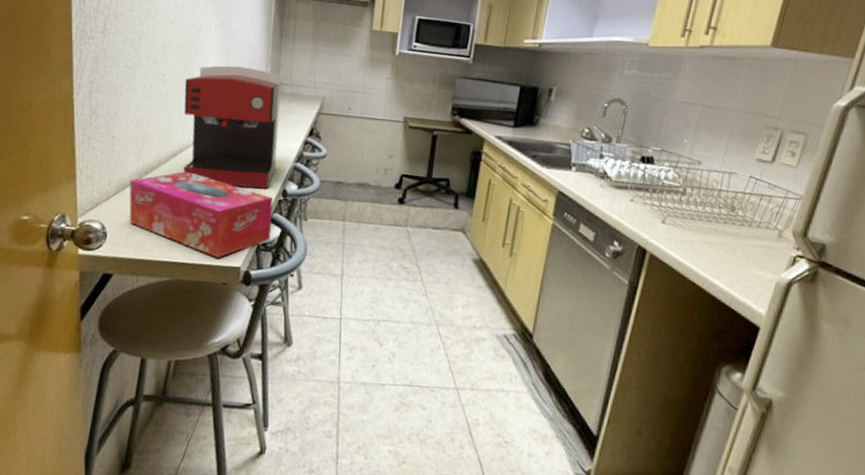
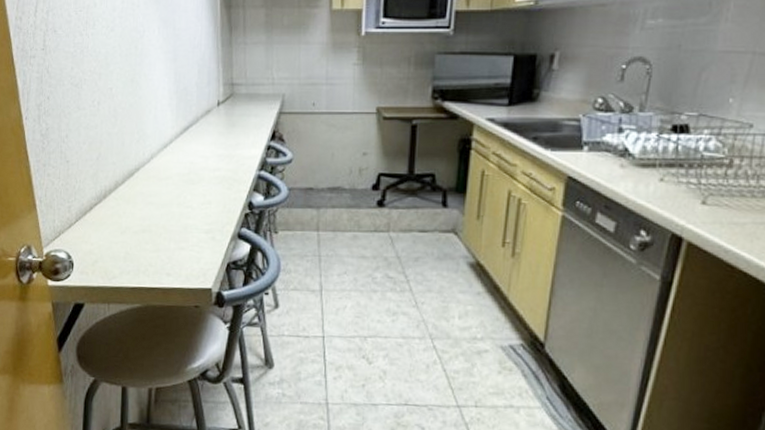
tissue box: present [129,171,274,258] -> none [89,191,241,280]
coffee maker: present [183,65,282,189] -> none [133,70,239,203]

